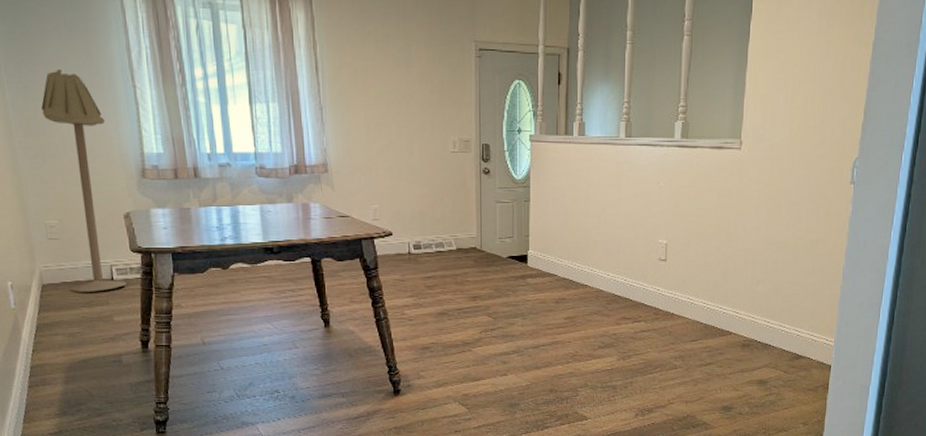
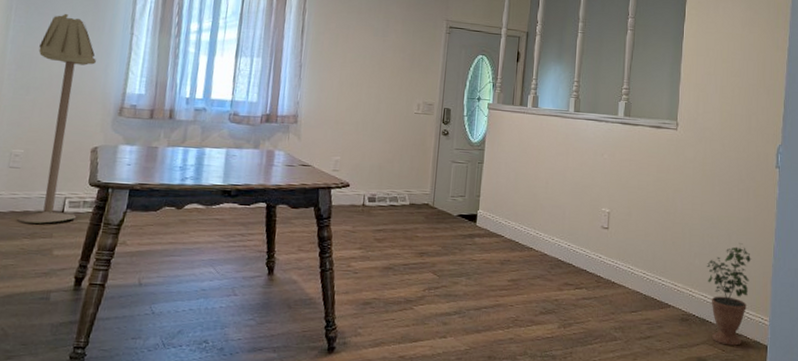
potted plant: none [770,266,819,367] -> present [706,243,752,346]

